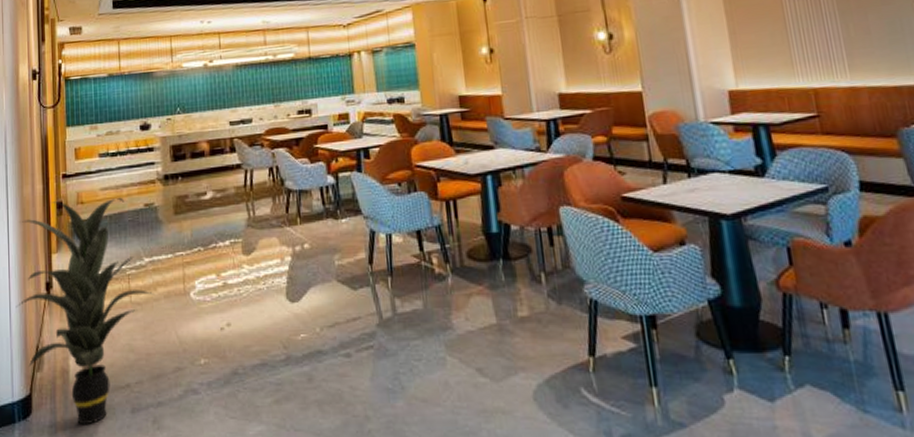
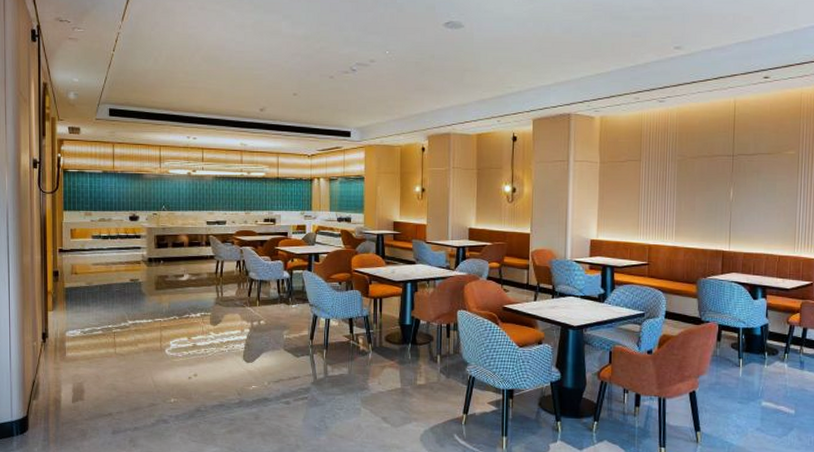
indoor plant: present [15,197,156,426] -> none [15,270,136,441]

